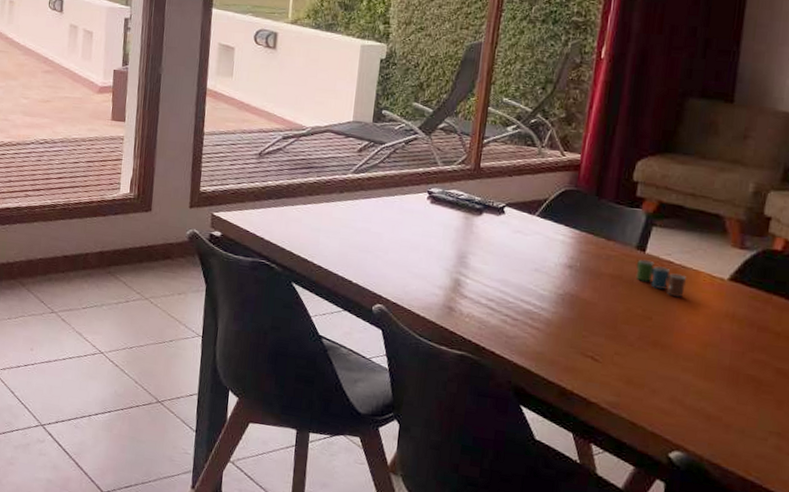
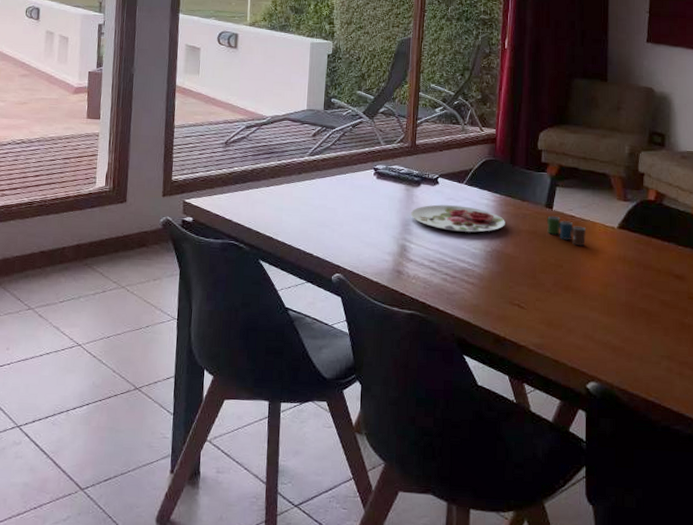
plate: none [469,237,584,272] -> present [411,204,505,233]

